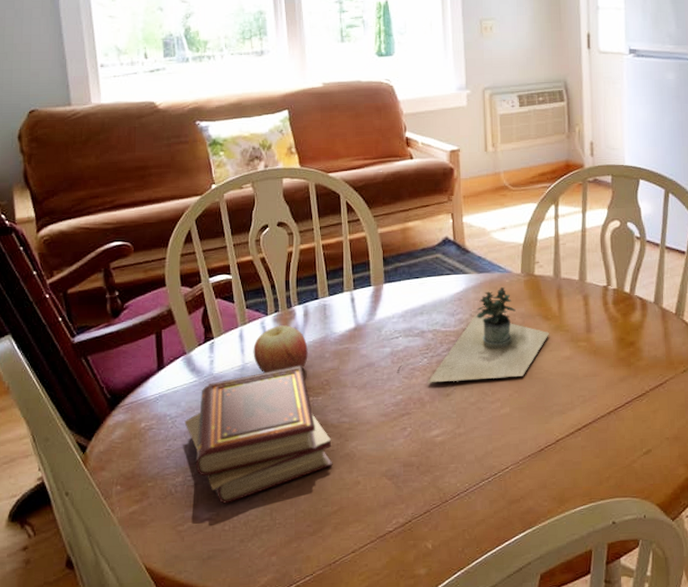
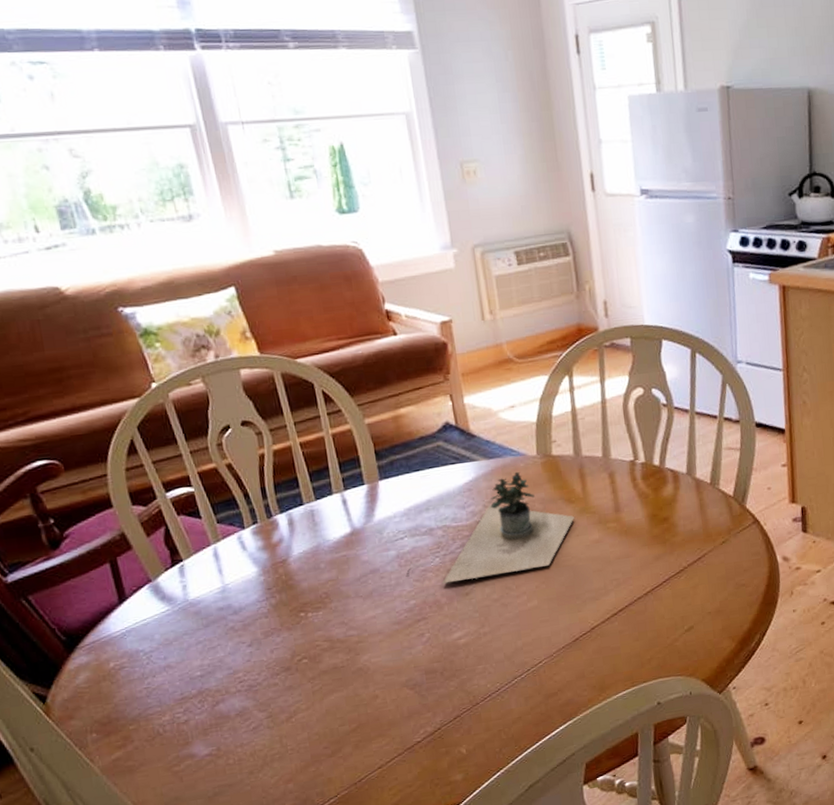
book set: present [184,365,333,504] -> none [162,580,345,737]
apple: present [253,325,308,374] -> none [232,537,300,593]

